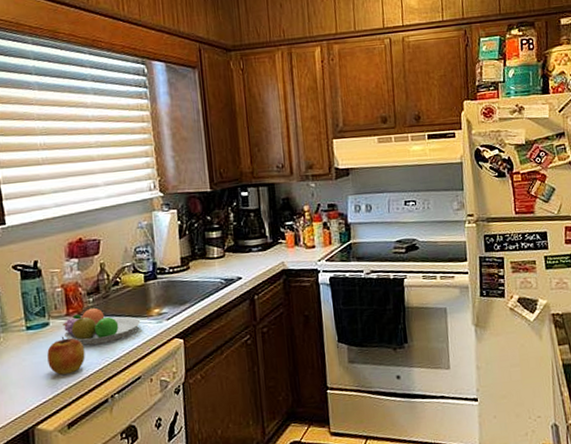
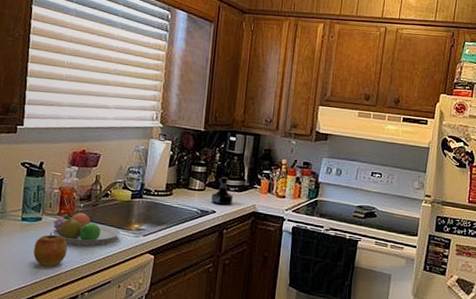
tequila bottle: none [233,238,258,270] -> present [211,177,233,206]

